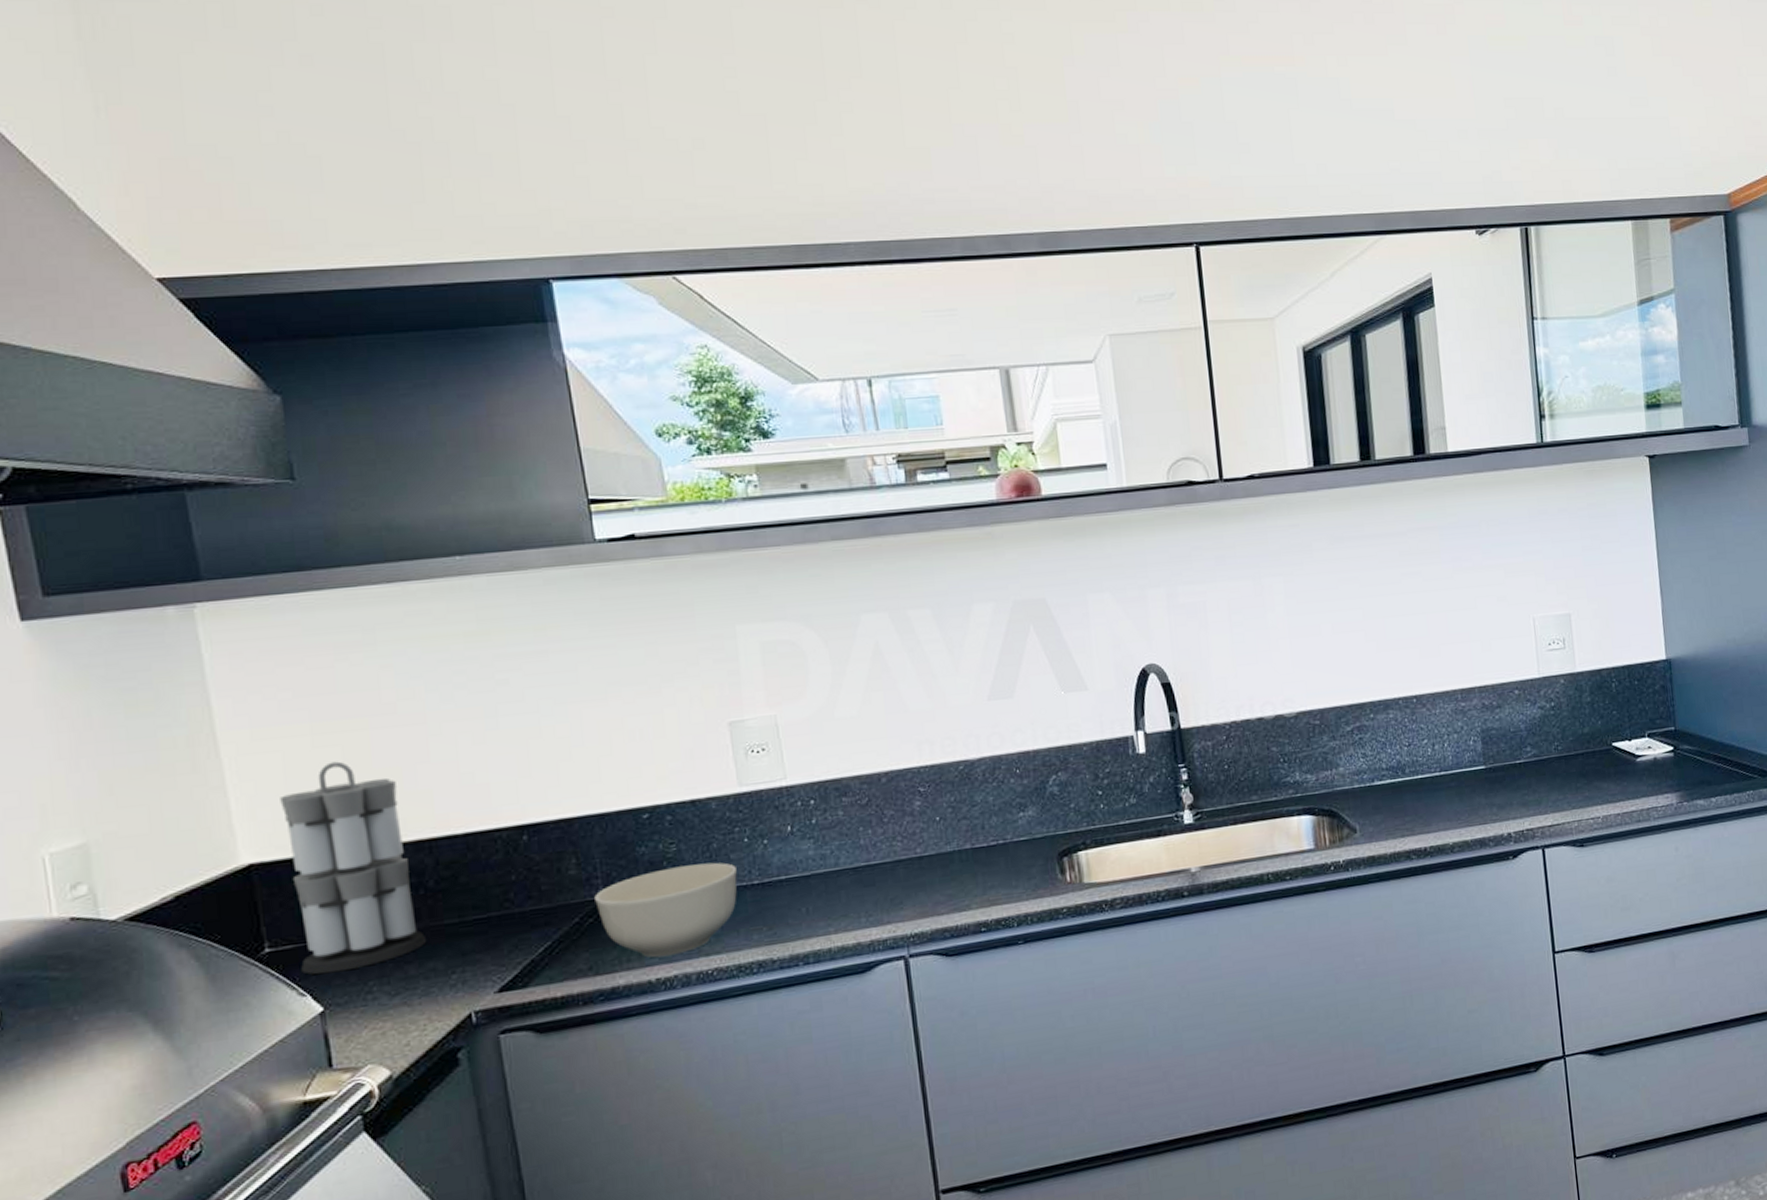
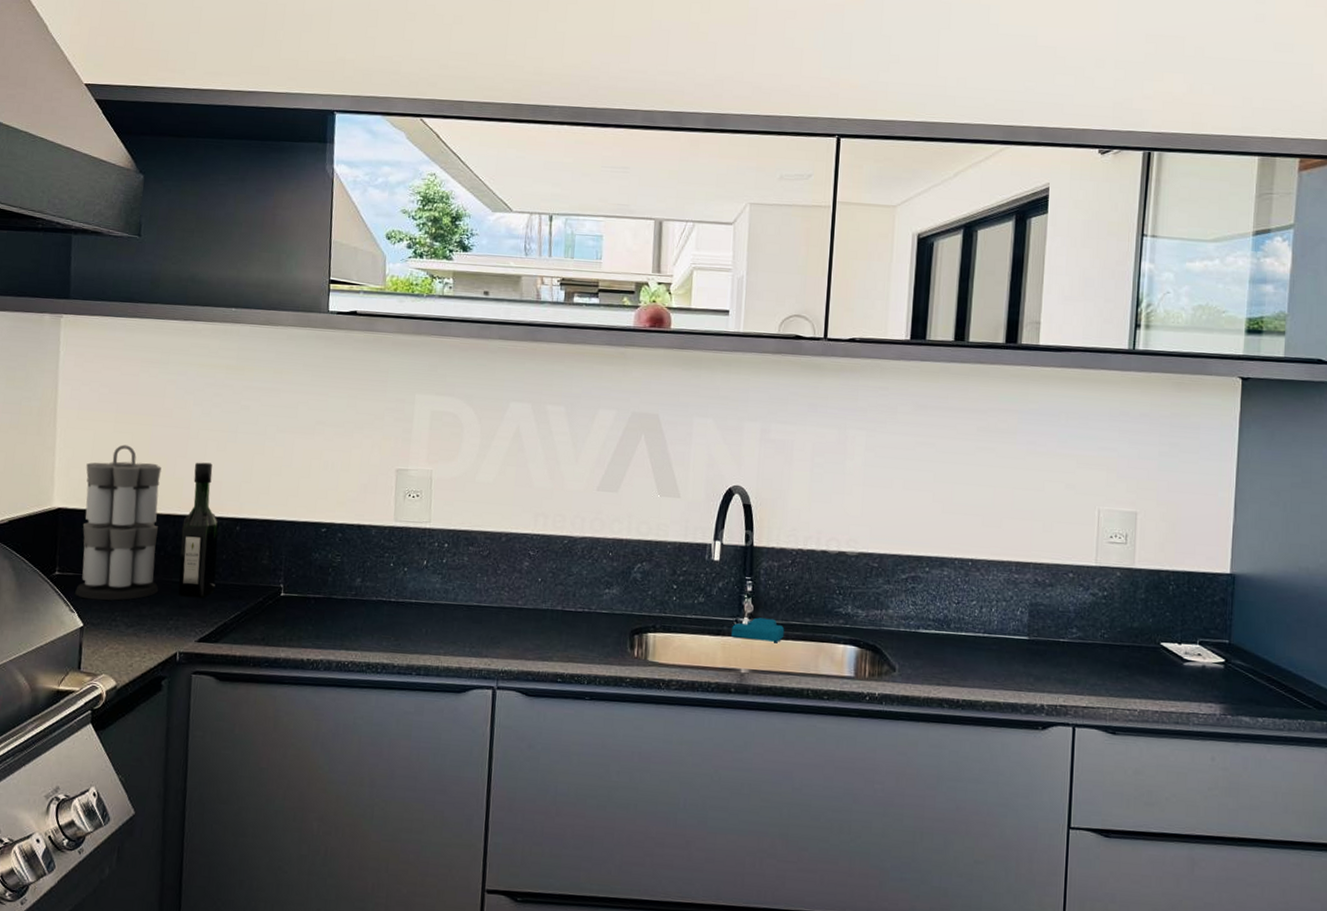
bottle: none [443,762,509,941] -> present [178,462,219,598]
bowl: present [594,862,738,958] -> none [276,574,381,644]
sponge: none [1173,805,1232,835] -> present [731,617,785,642]

